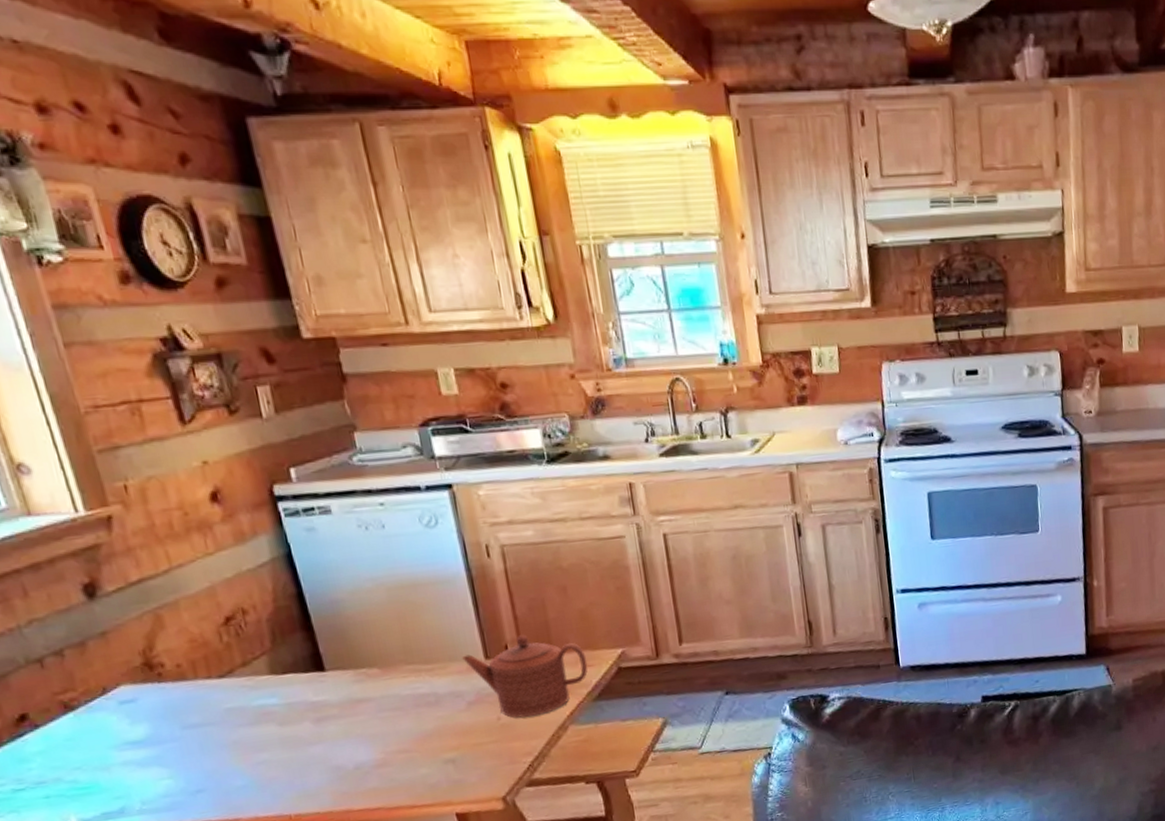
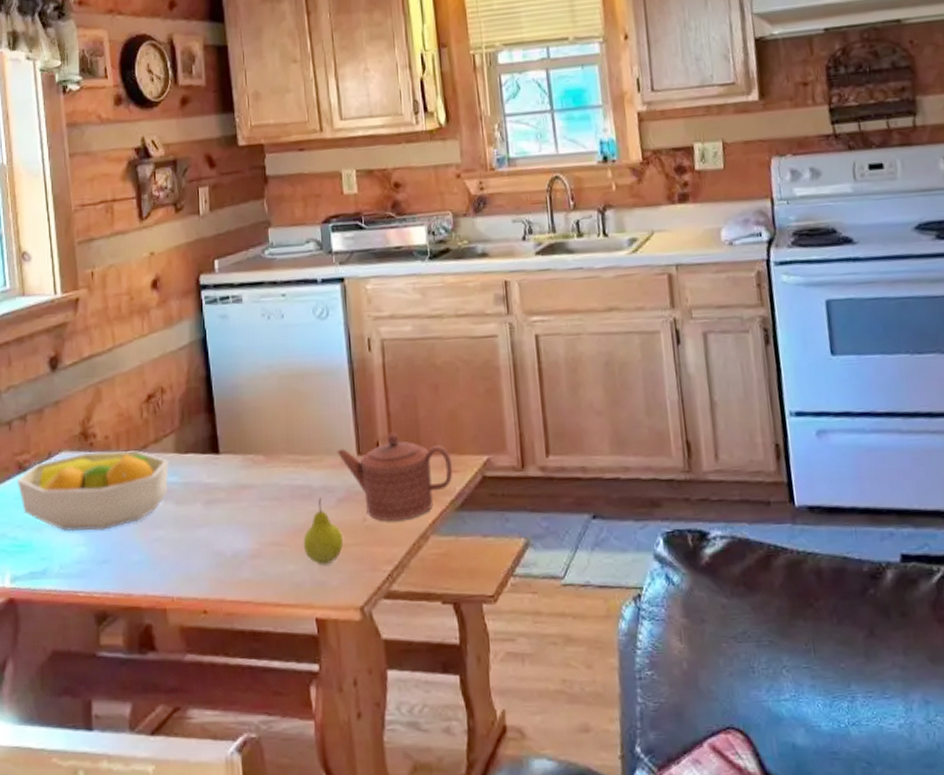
fruit bowl: none [64,676,269,767] -> present [17,450,169,532]
fruit: none [433,703,479,765] -> present [303,498,344,566]

